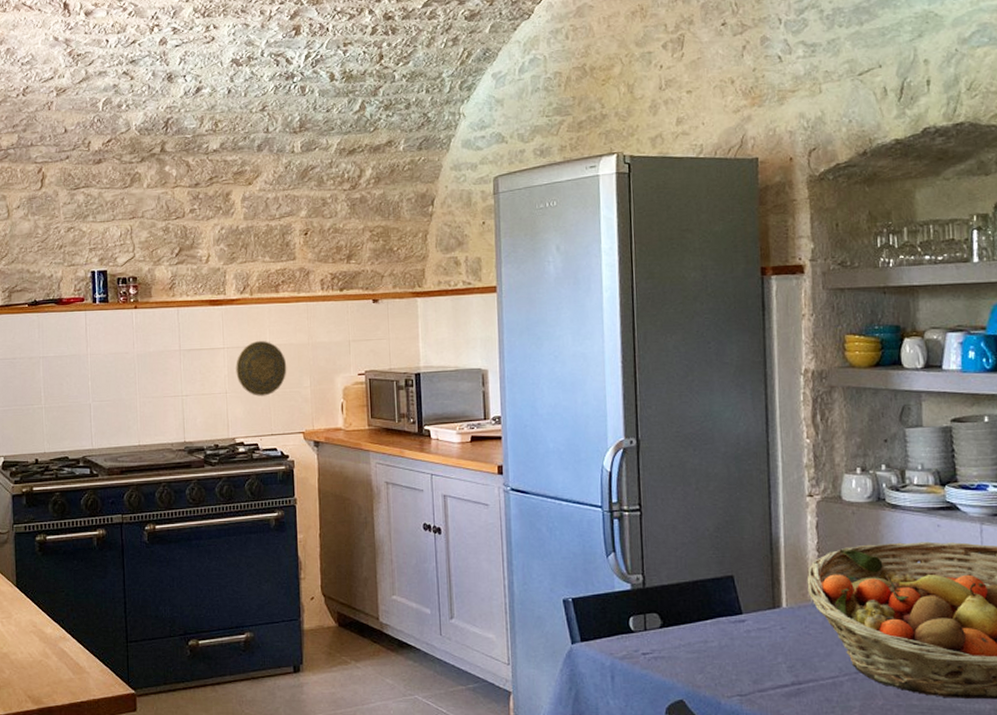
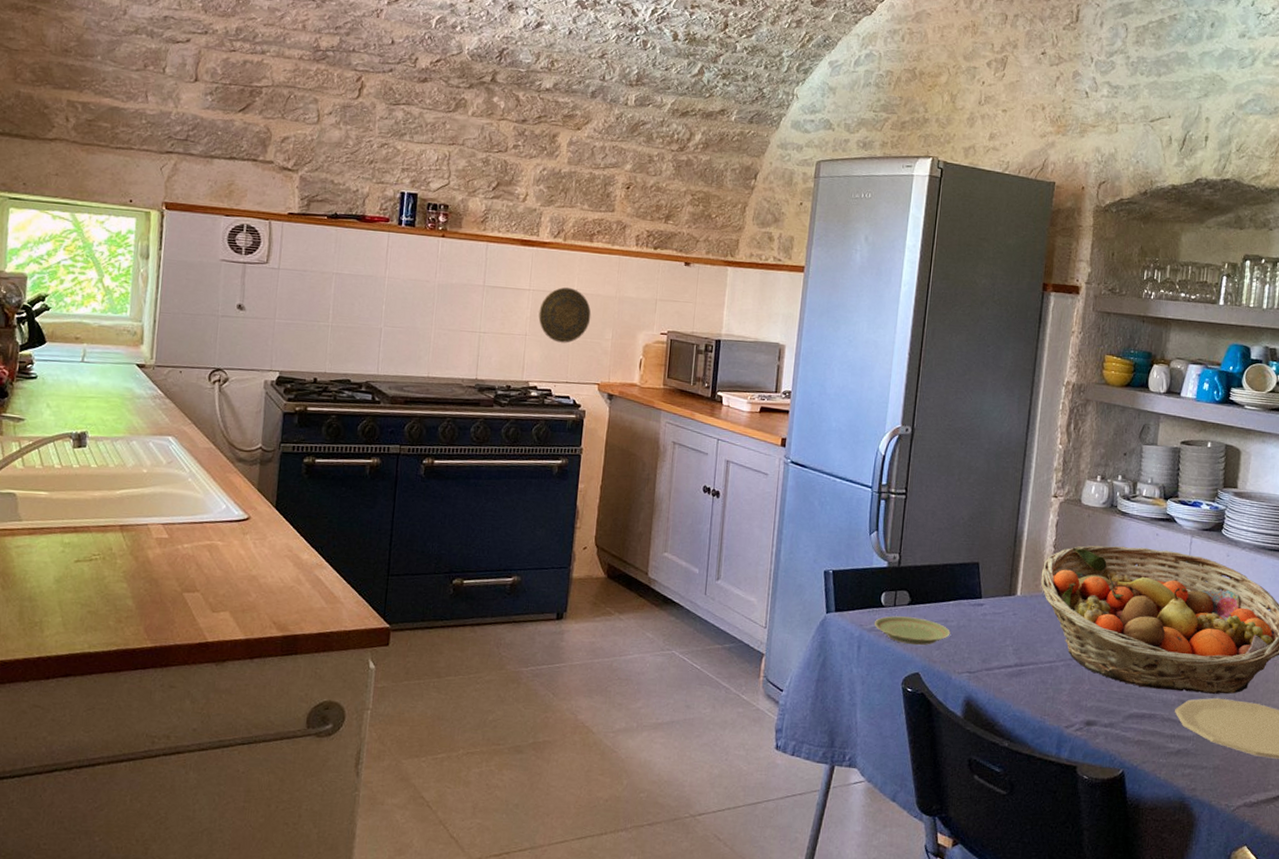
plate: none [626,641,712,671] -> present [875,616,950,646]

